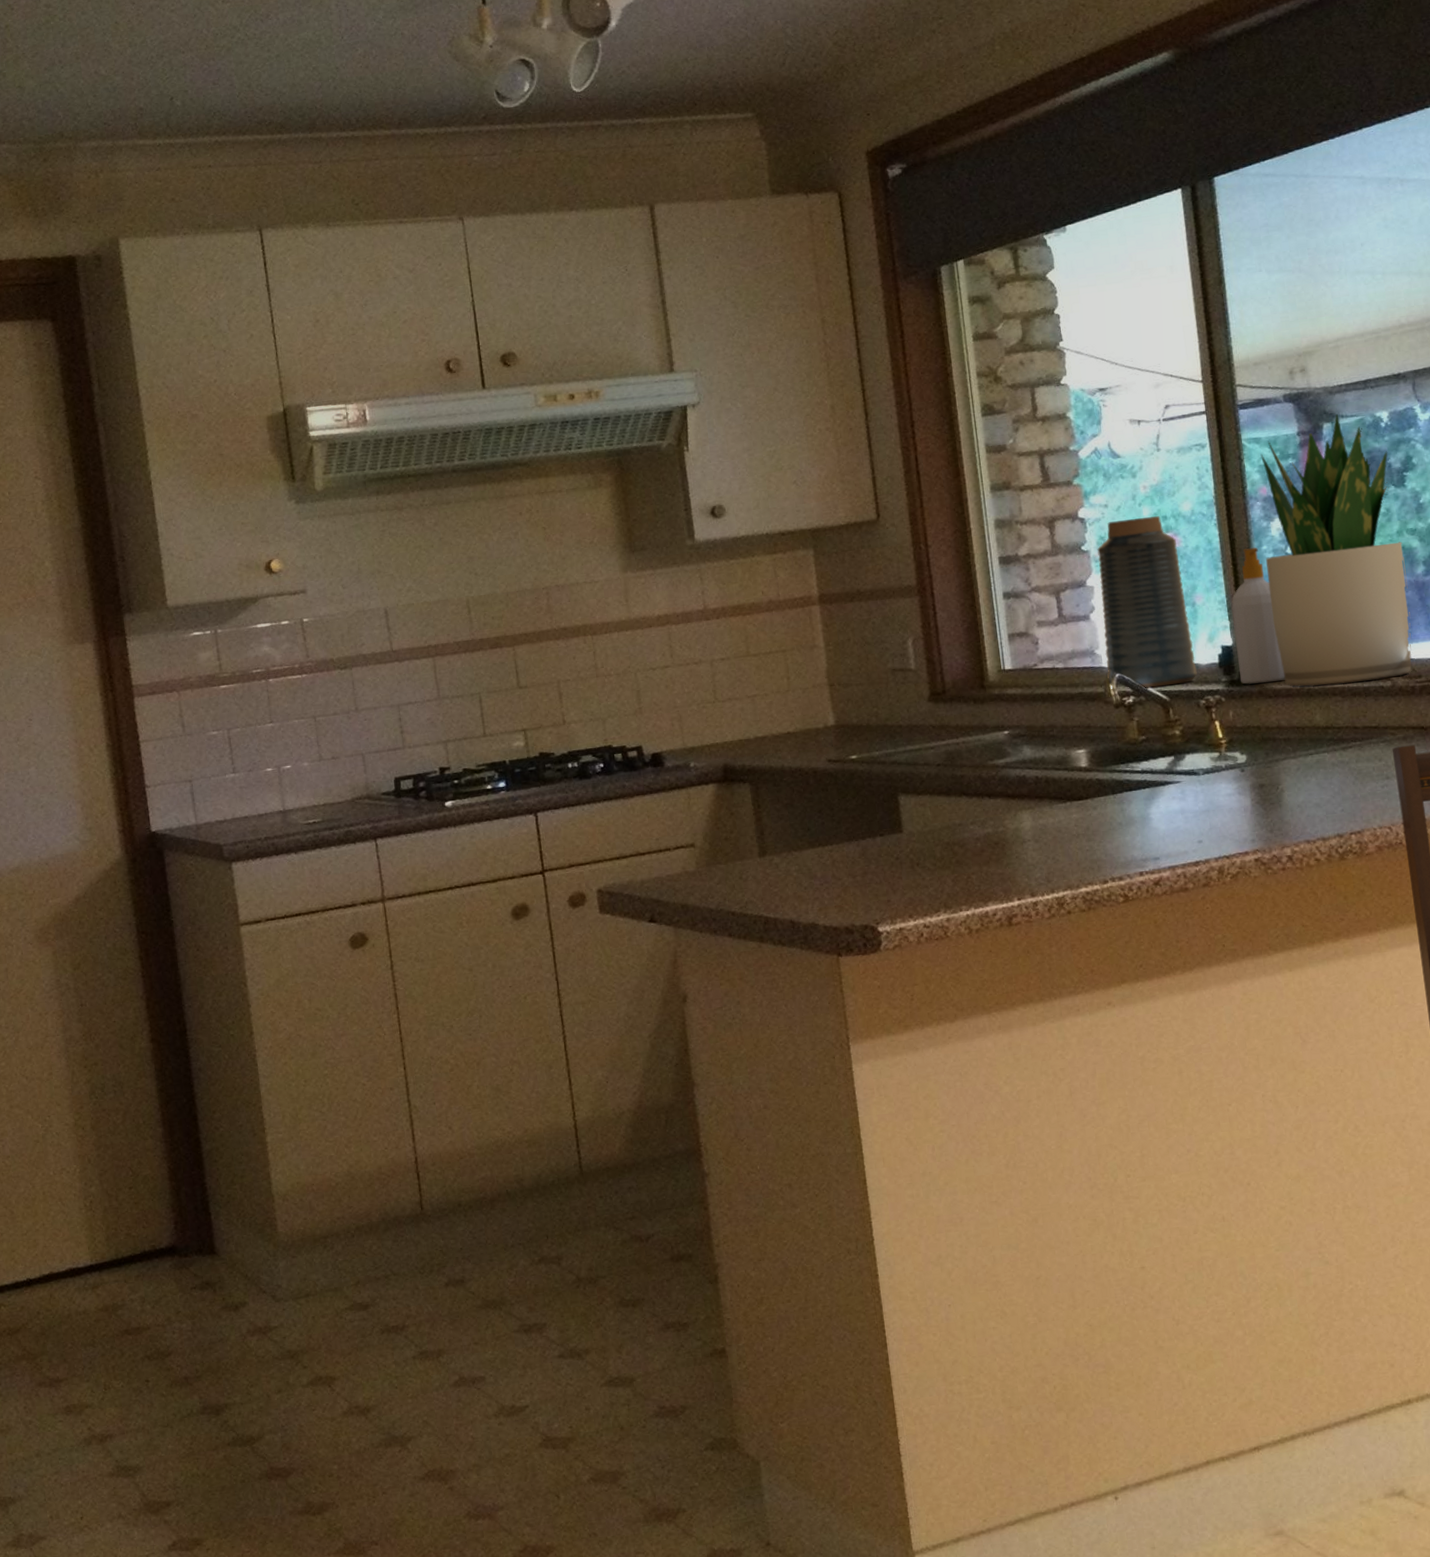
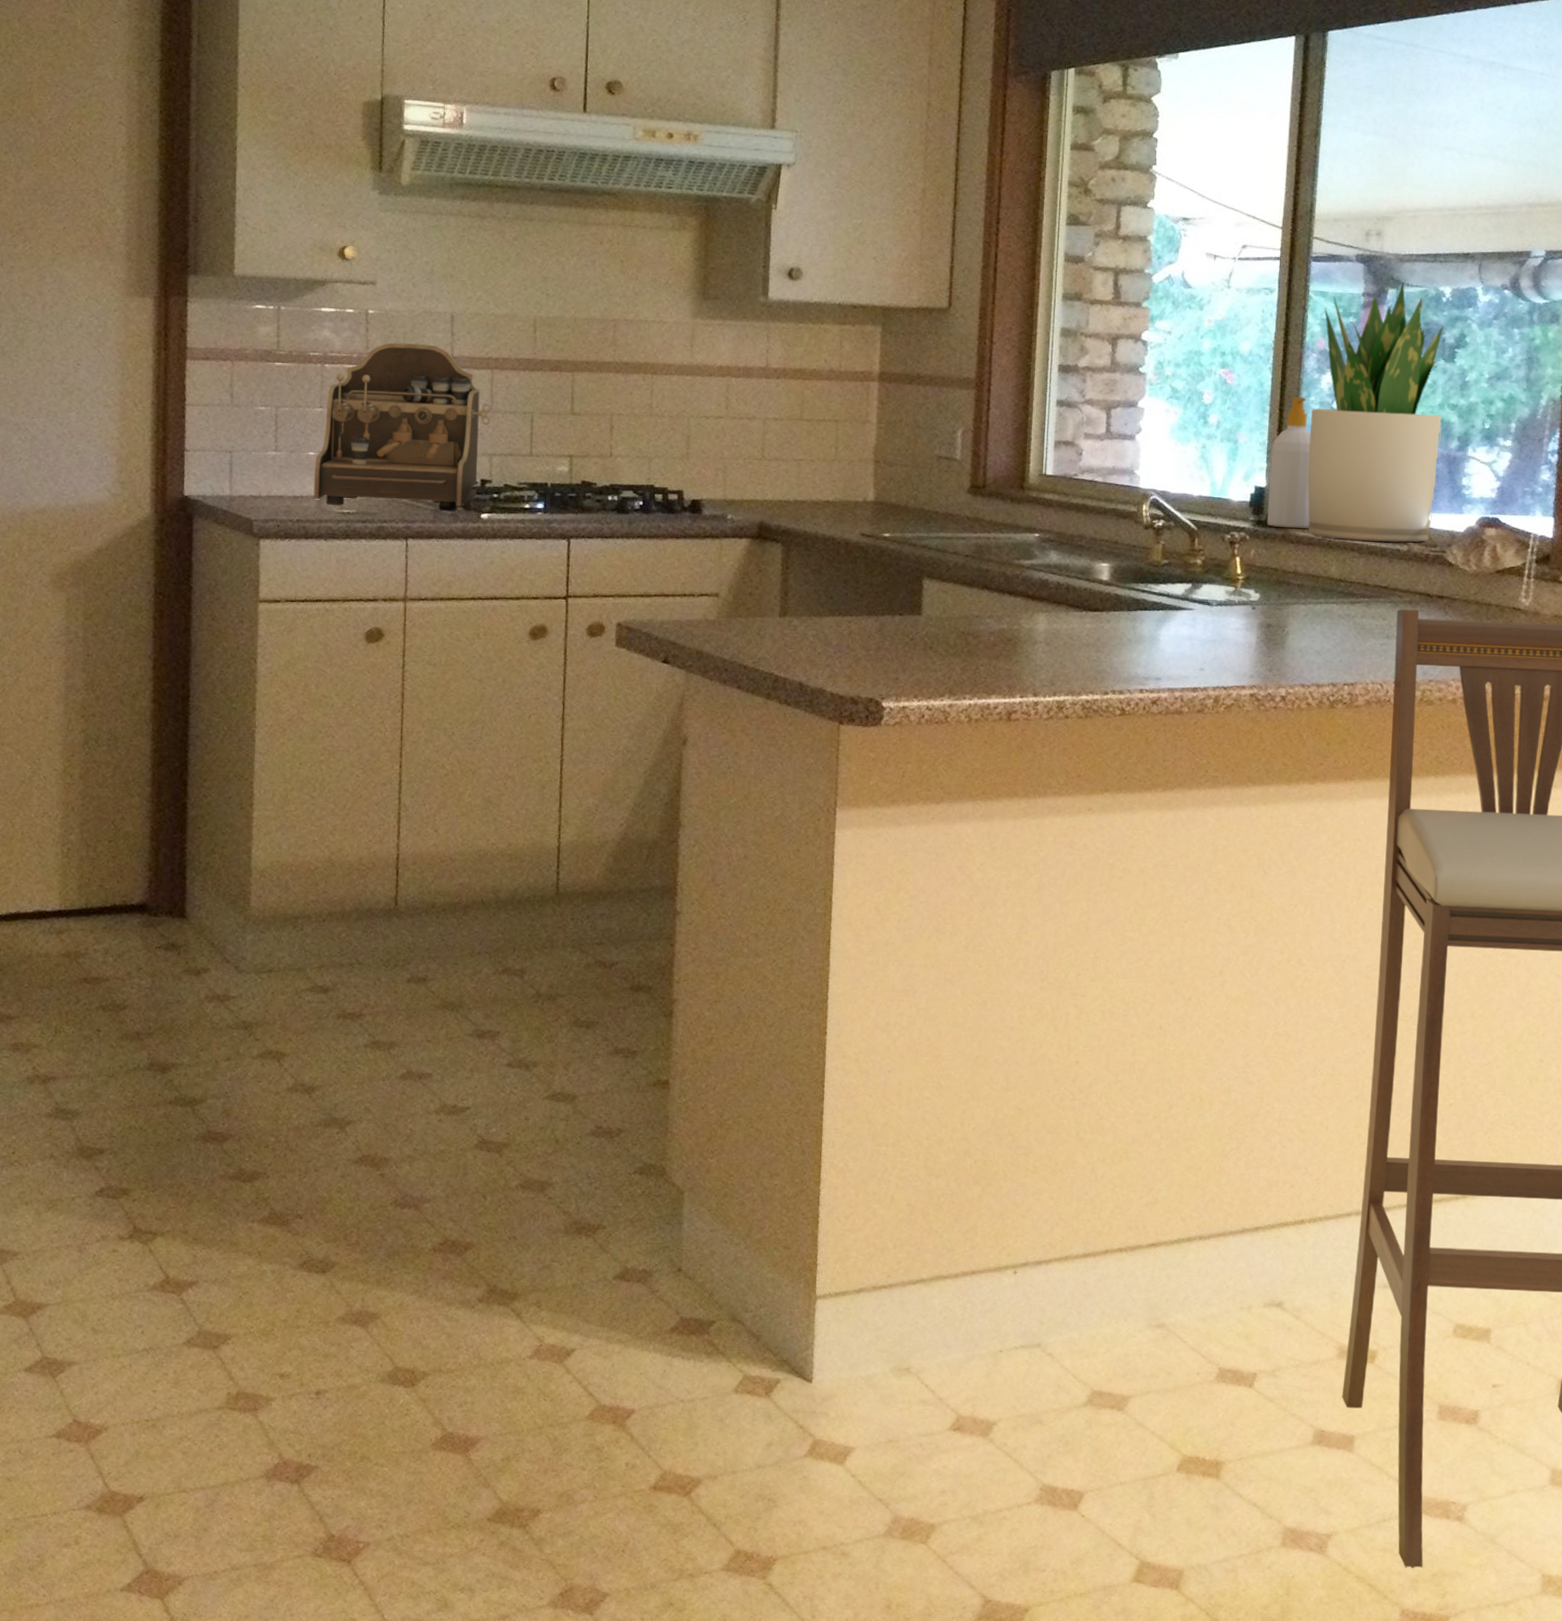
spice rack: none [273,642,440,818] -> present [313,342,491,511]
vase: present [1097,516,1197,689] -> none [1141,349,1230,516]

